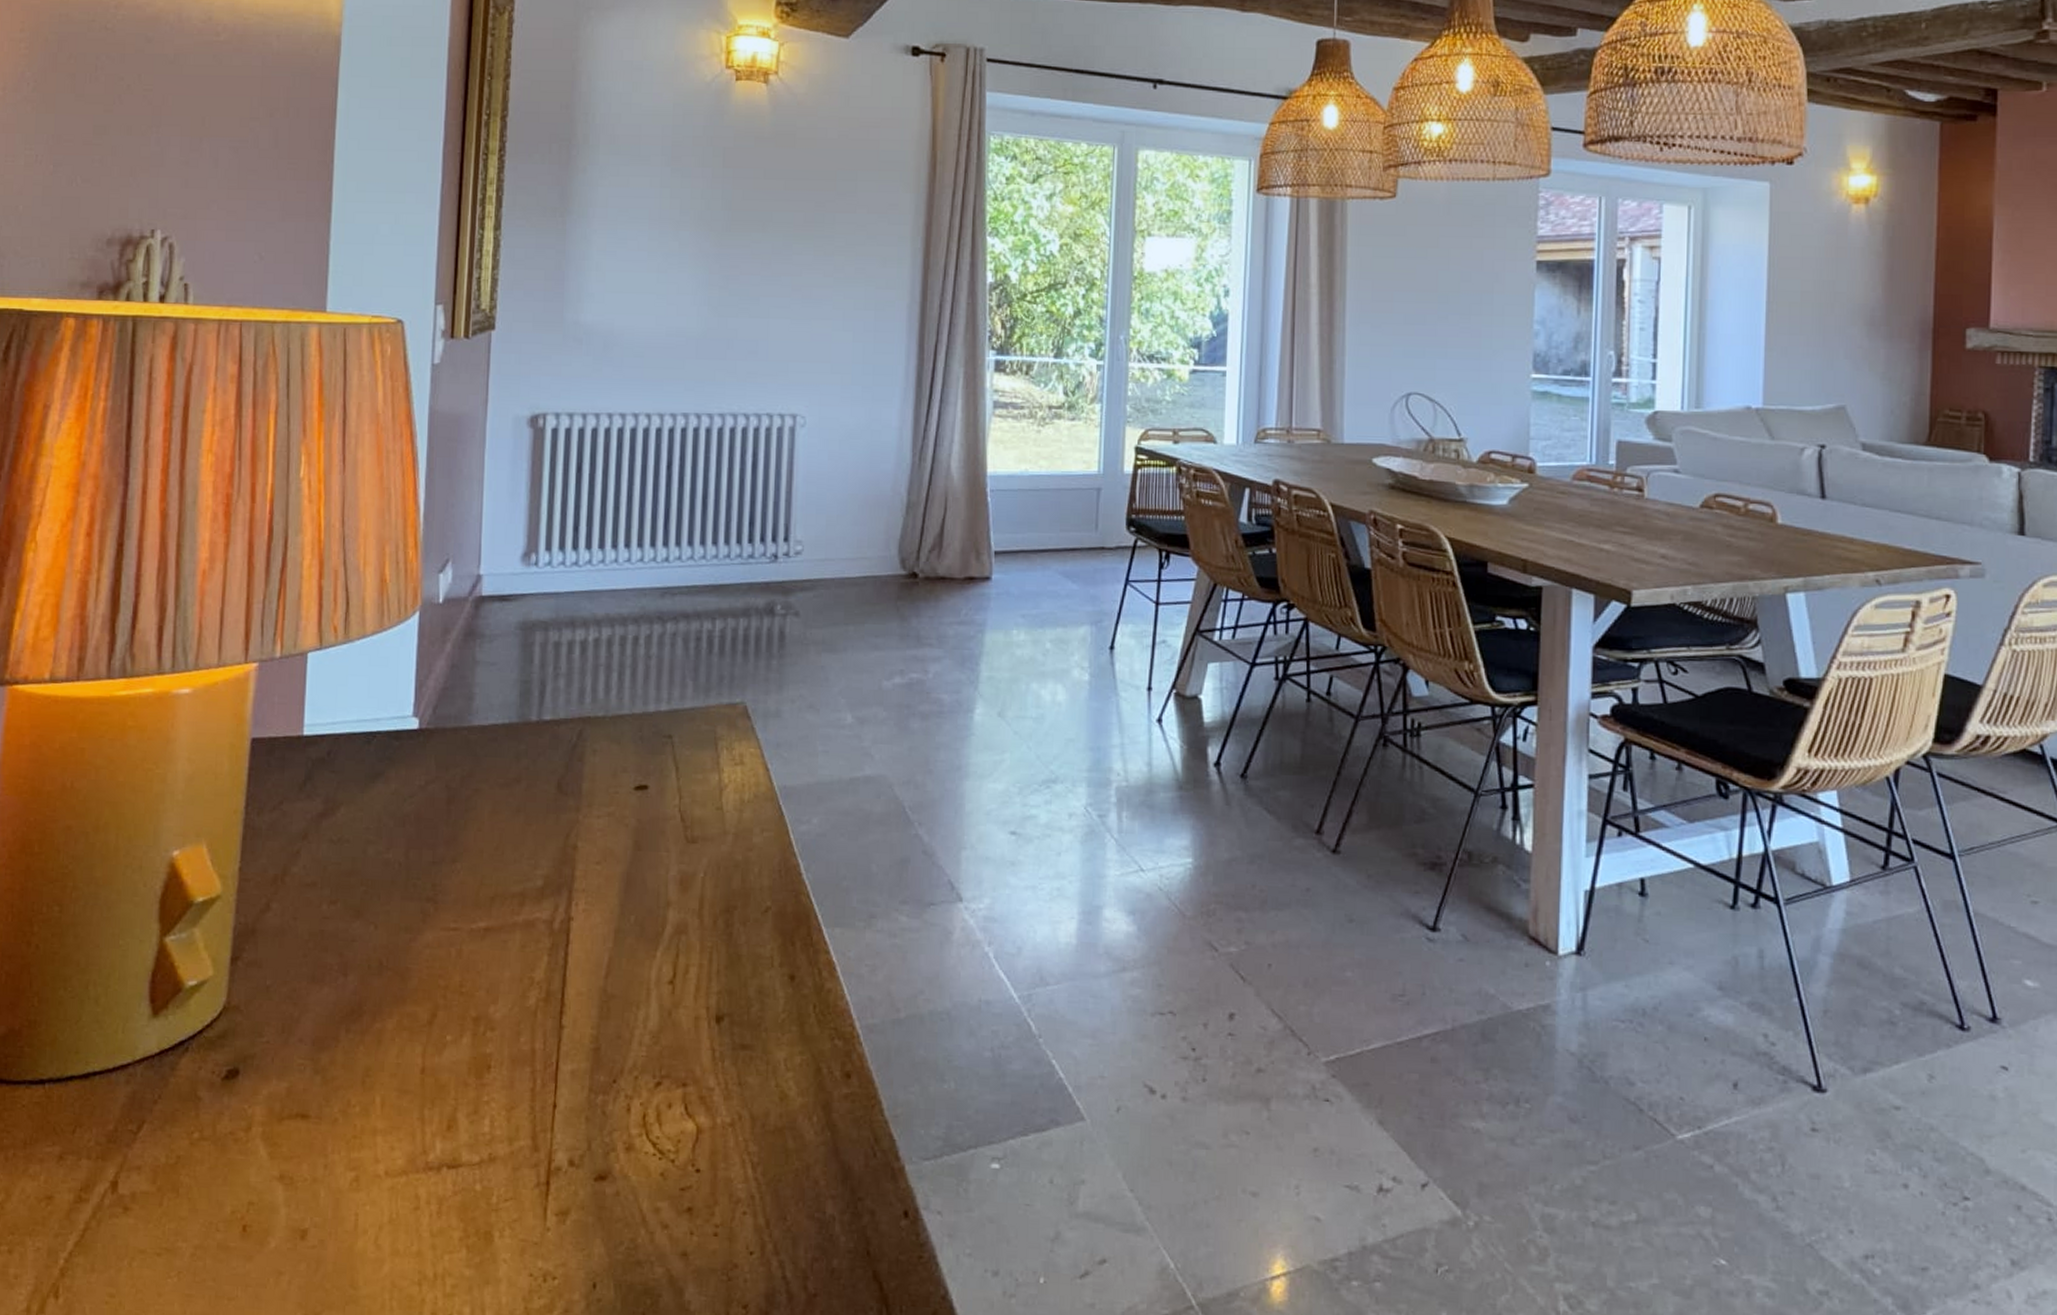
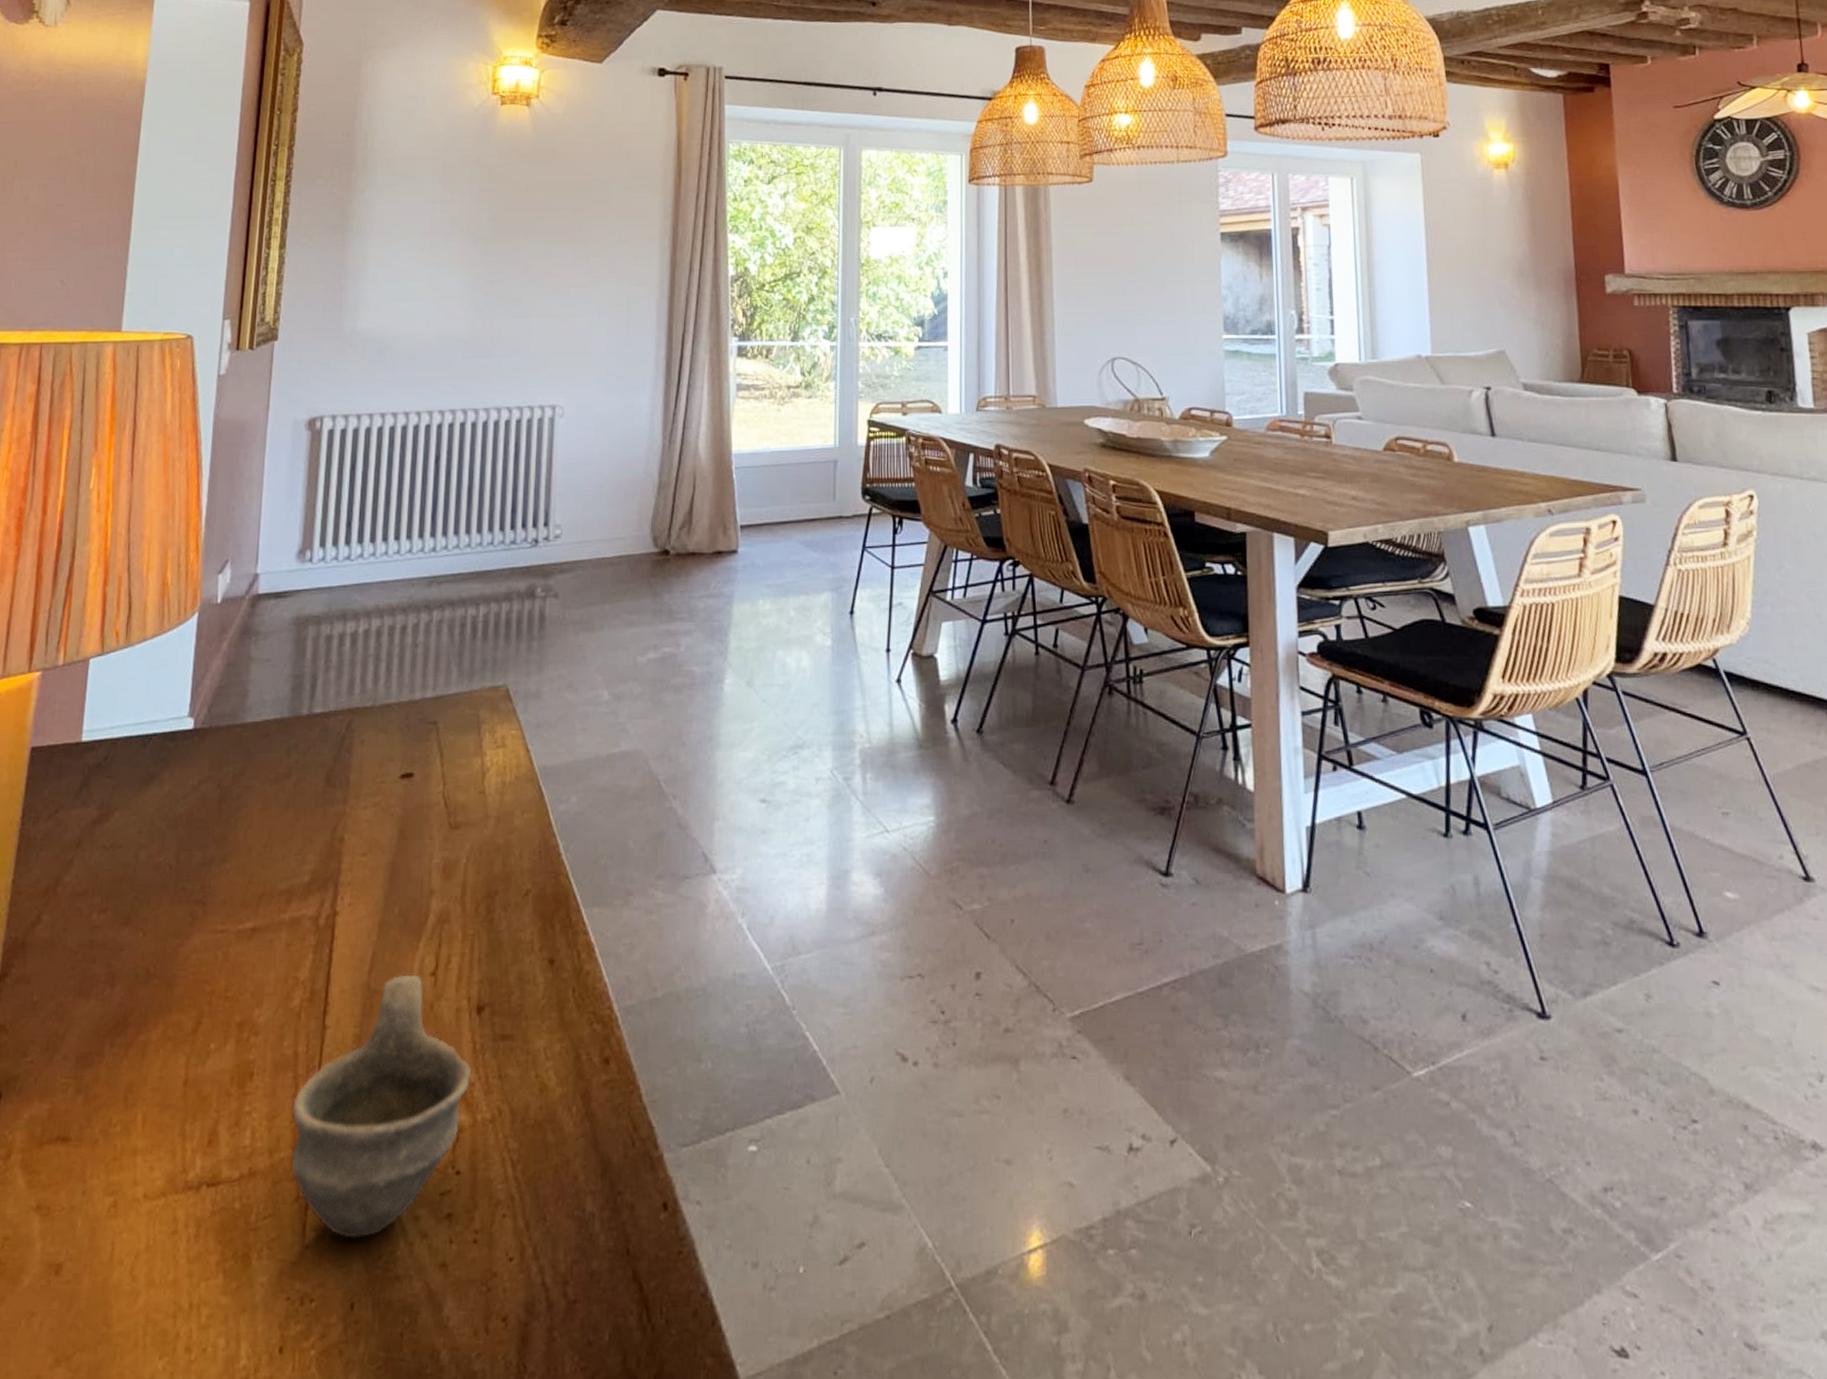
cup: none [530,981,711,1225] -> present [291,974,472,1239]

